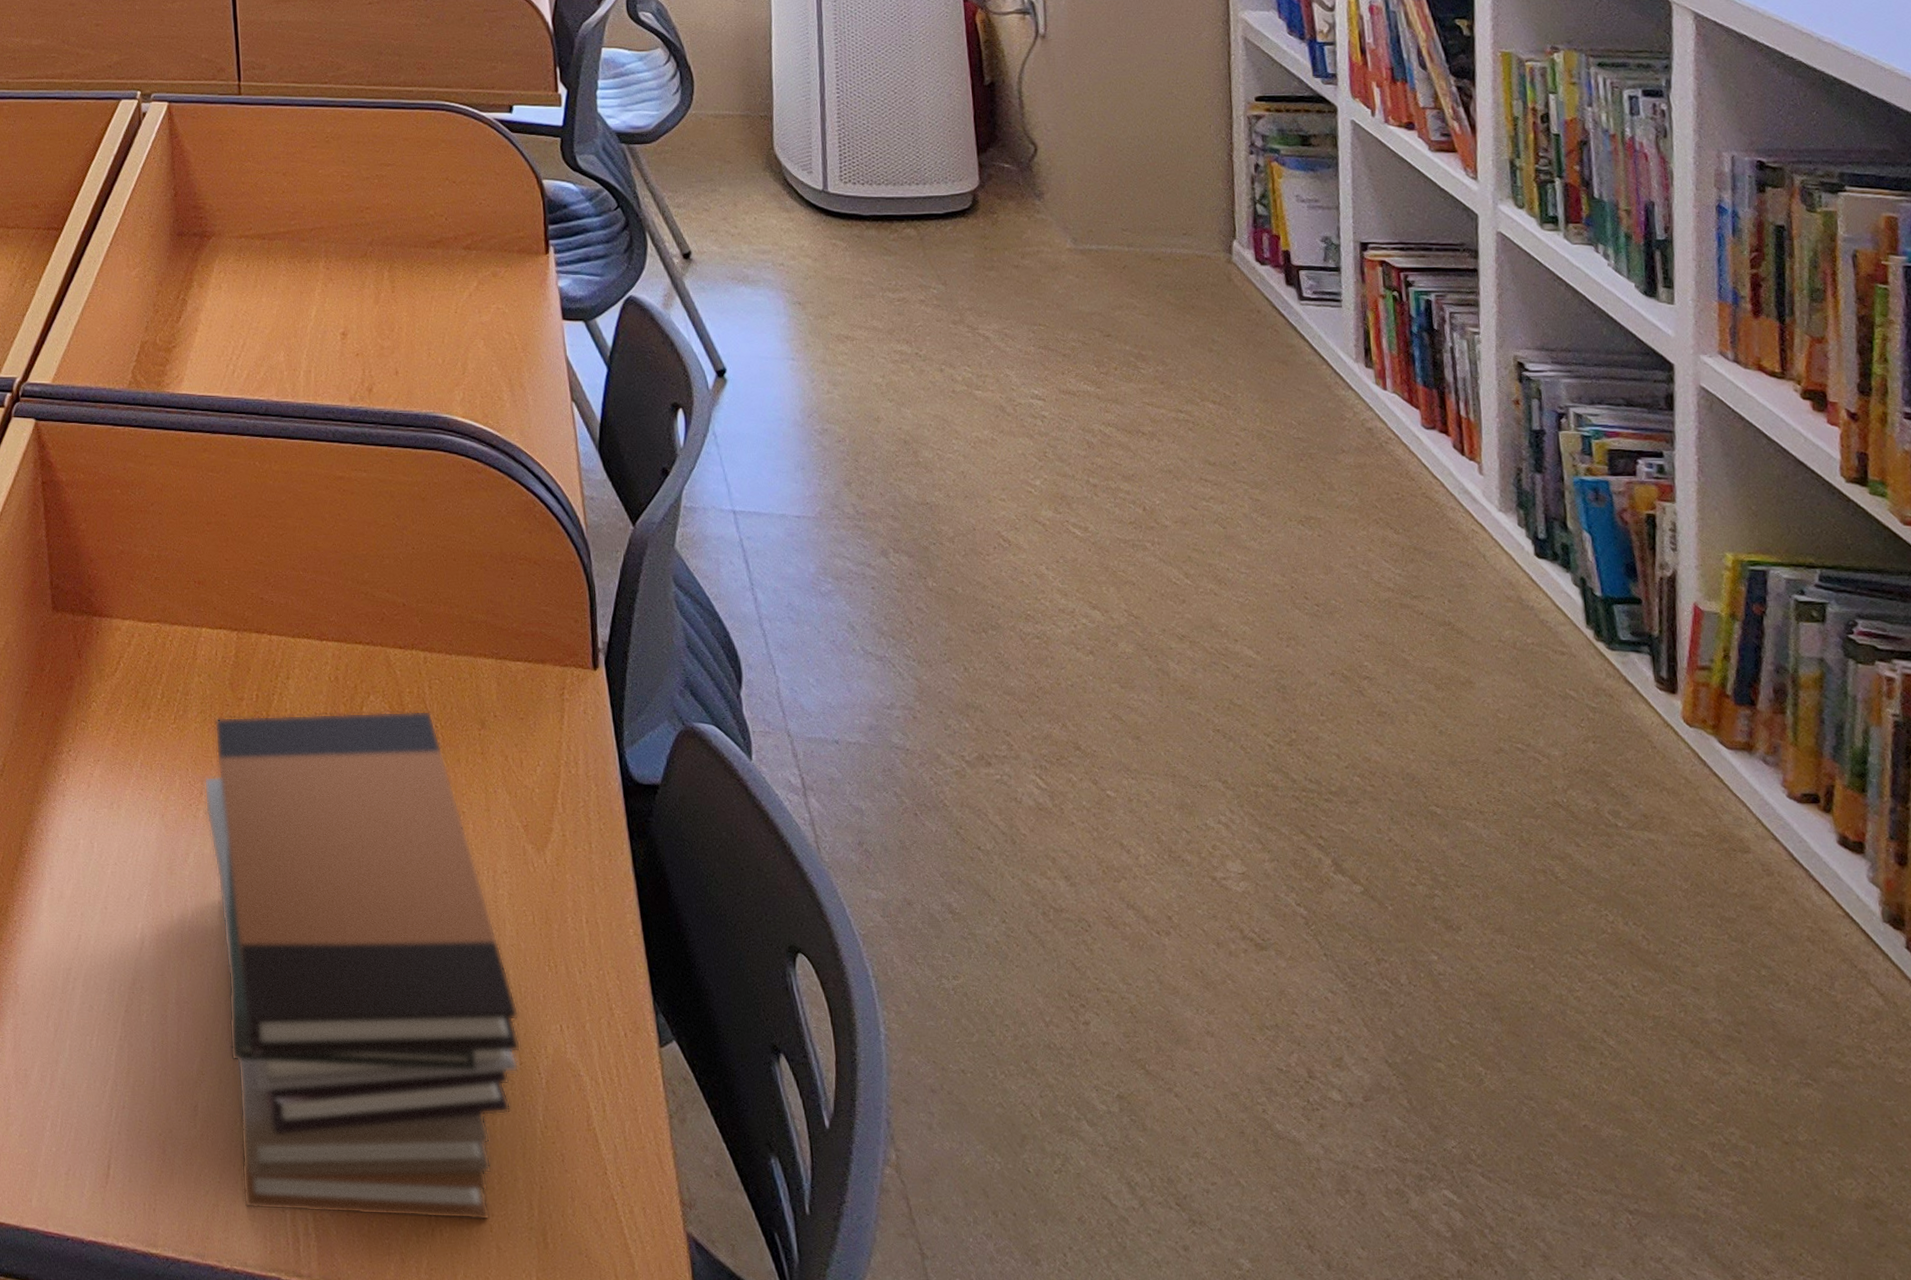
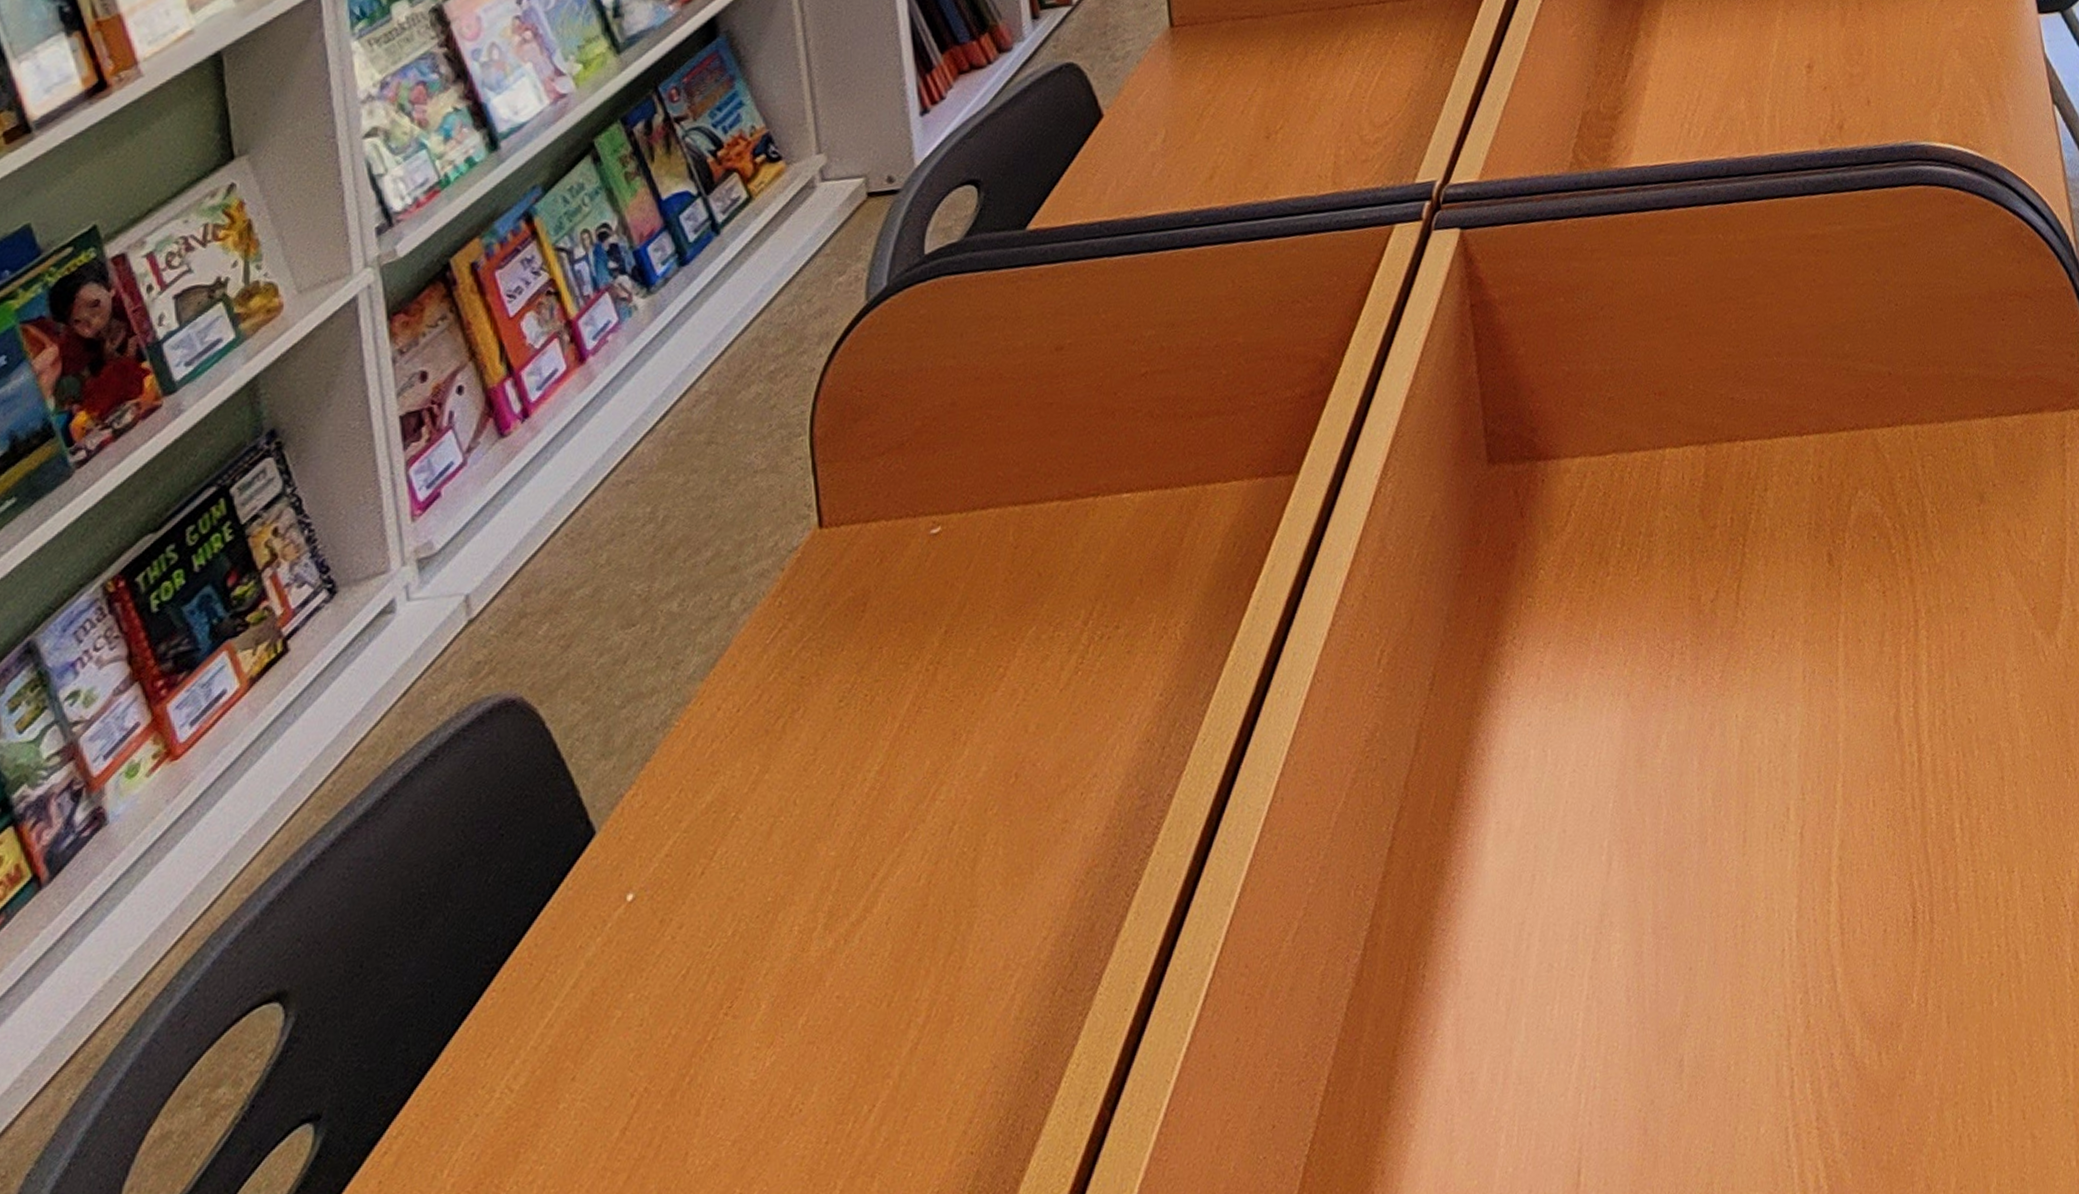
book stack: present [203,710,521,1221] -> none [1674,494,2044,1176]

